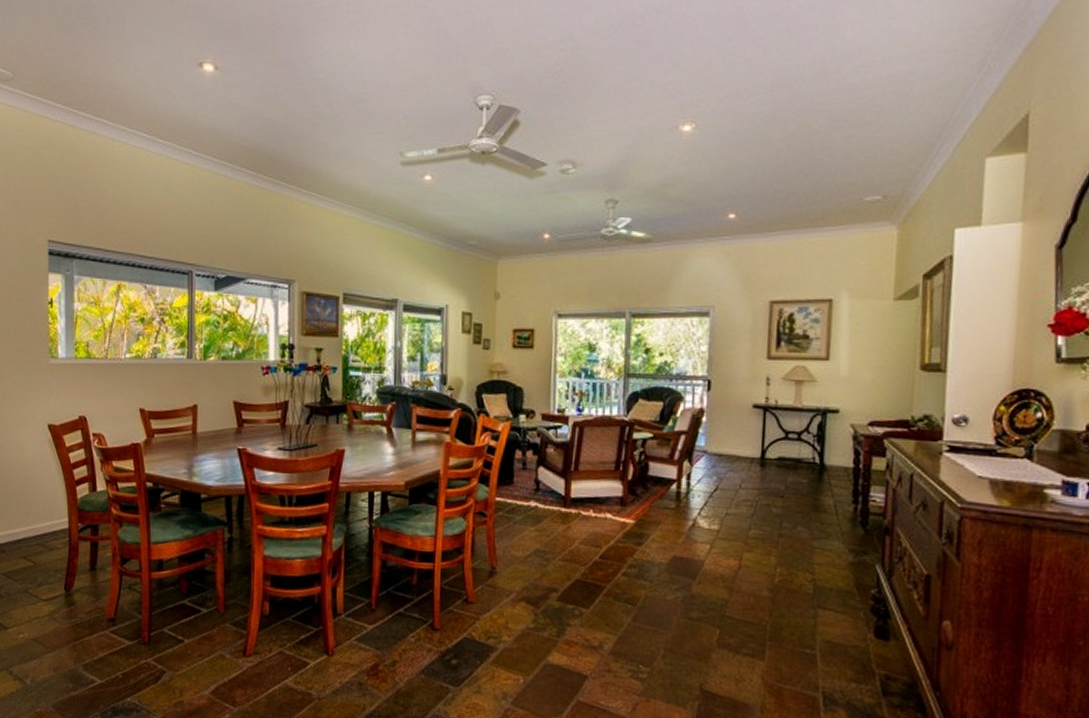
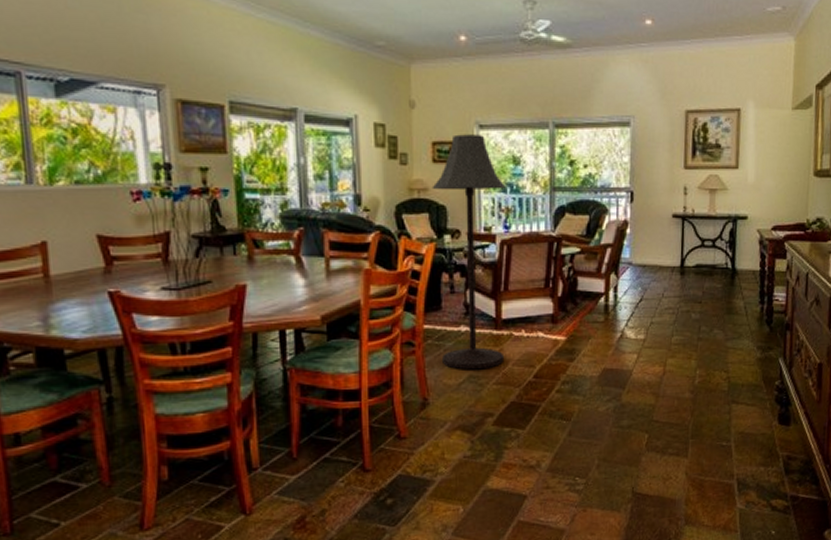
floor lamp: none [510,322,581,545] -> present [432,134,506,370]

